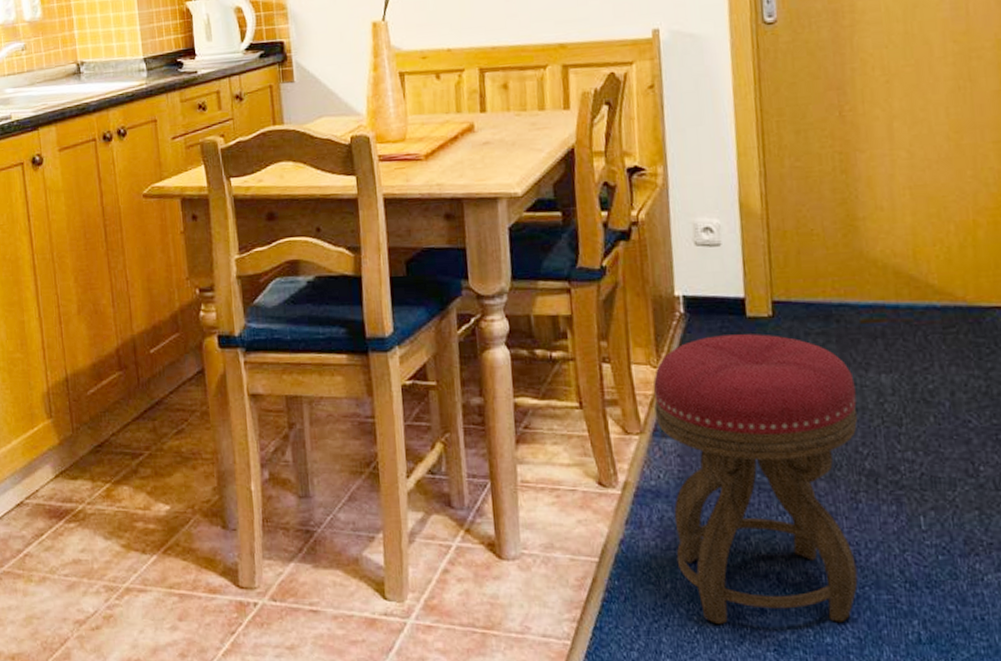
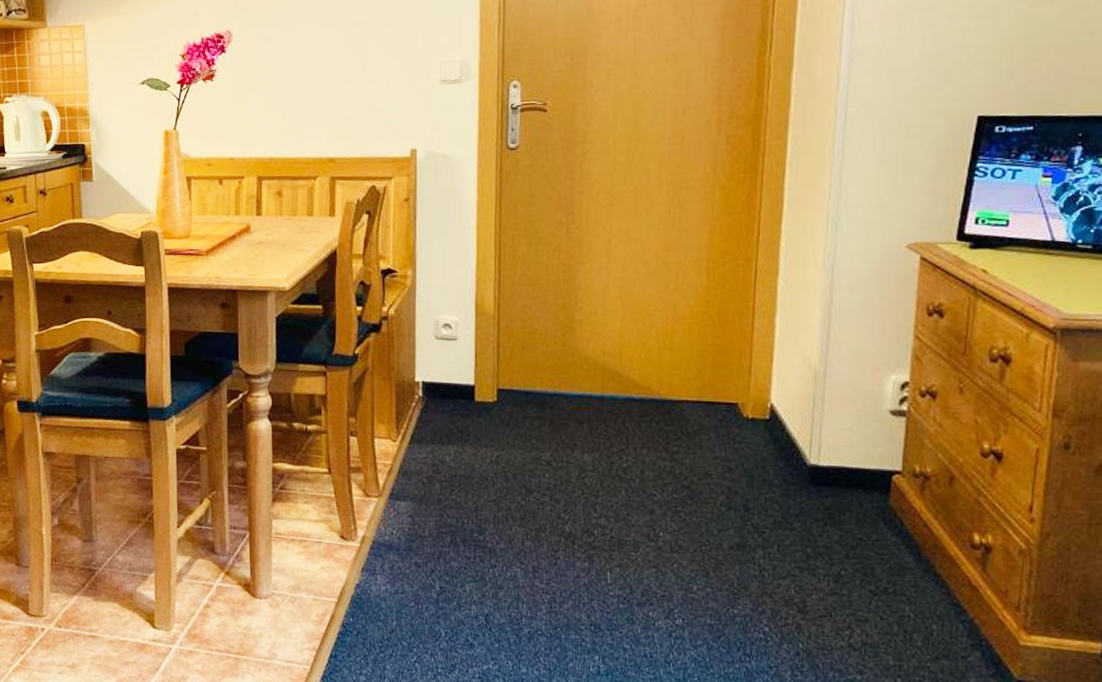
stool: present [653,334,858,624] -> none [392,416,562,656]

